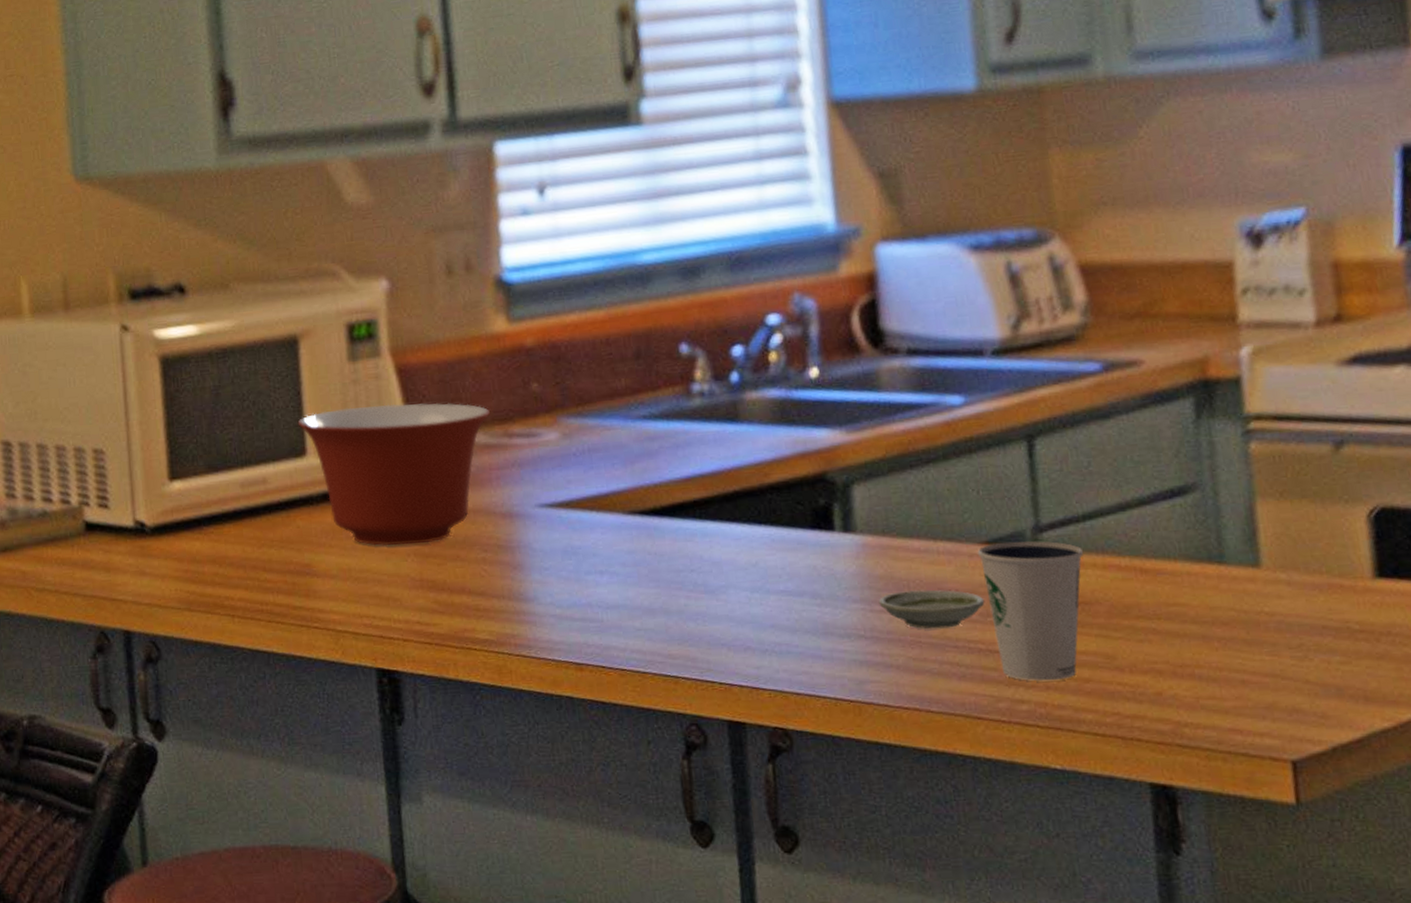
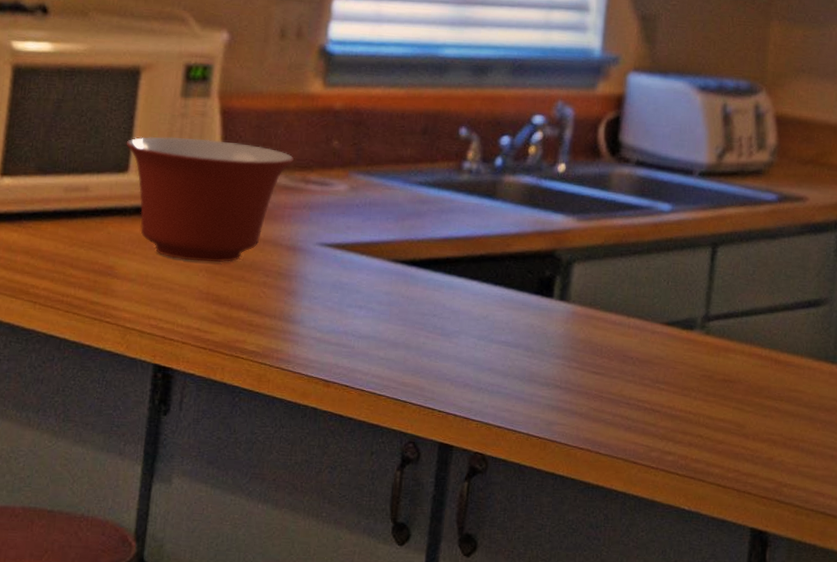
saucer: present [878,589,985,629] -> none [576,354,657,388]
dixie cup: present [977,541,1084,682] -> none [658,325,737,440]

